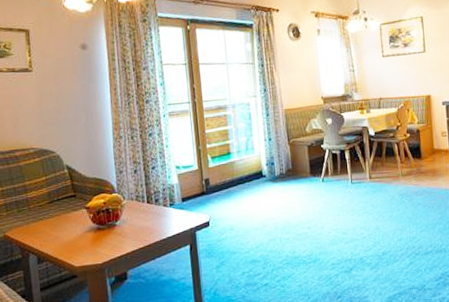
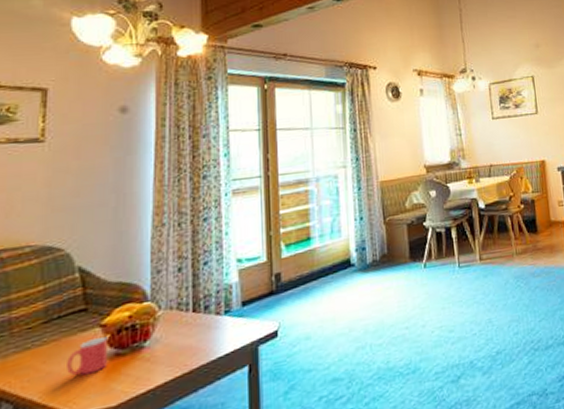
mug: none [67,216,94,241] -> present [67,337,108,376]

